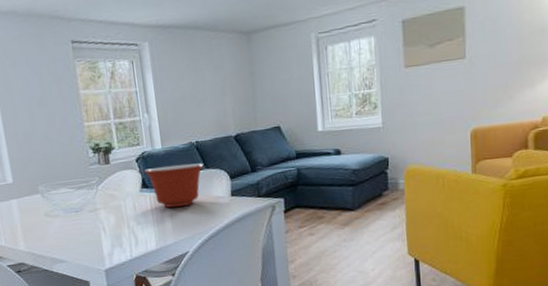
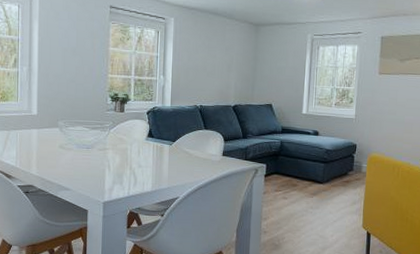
mixing bowl: present [144,163,204,208] -> none [152,121,203,158]

